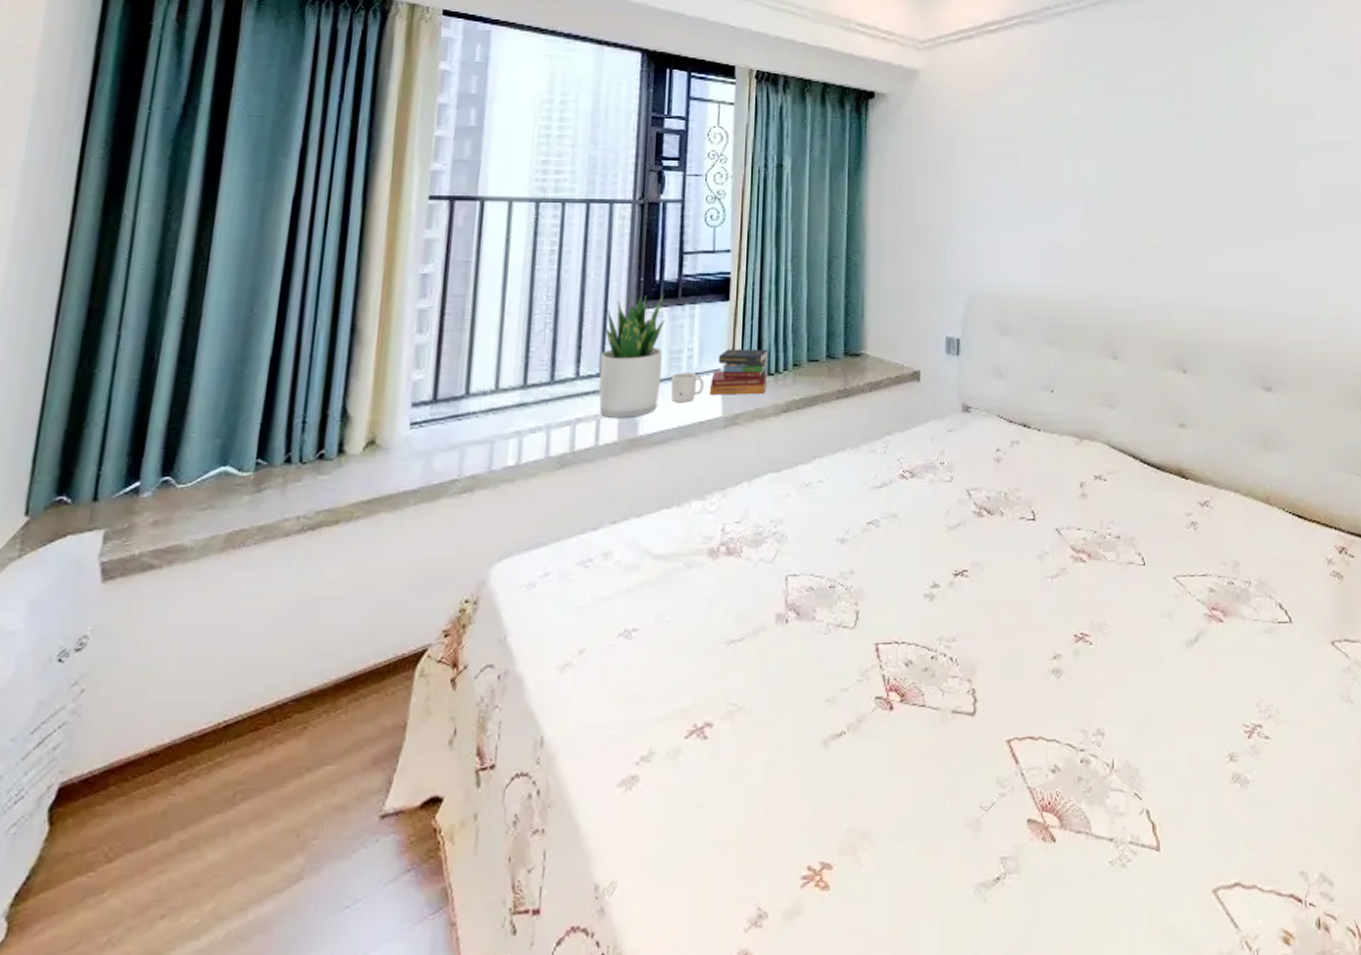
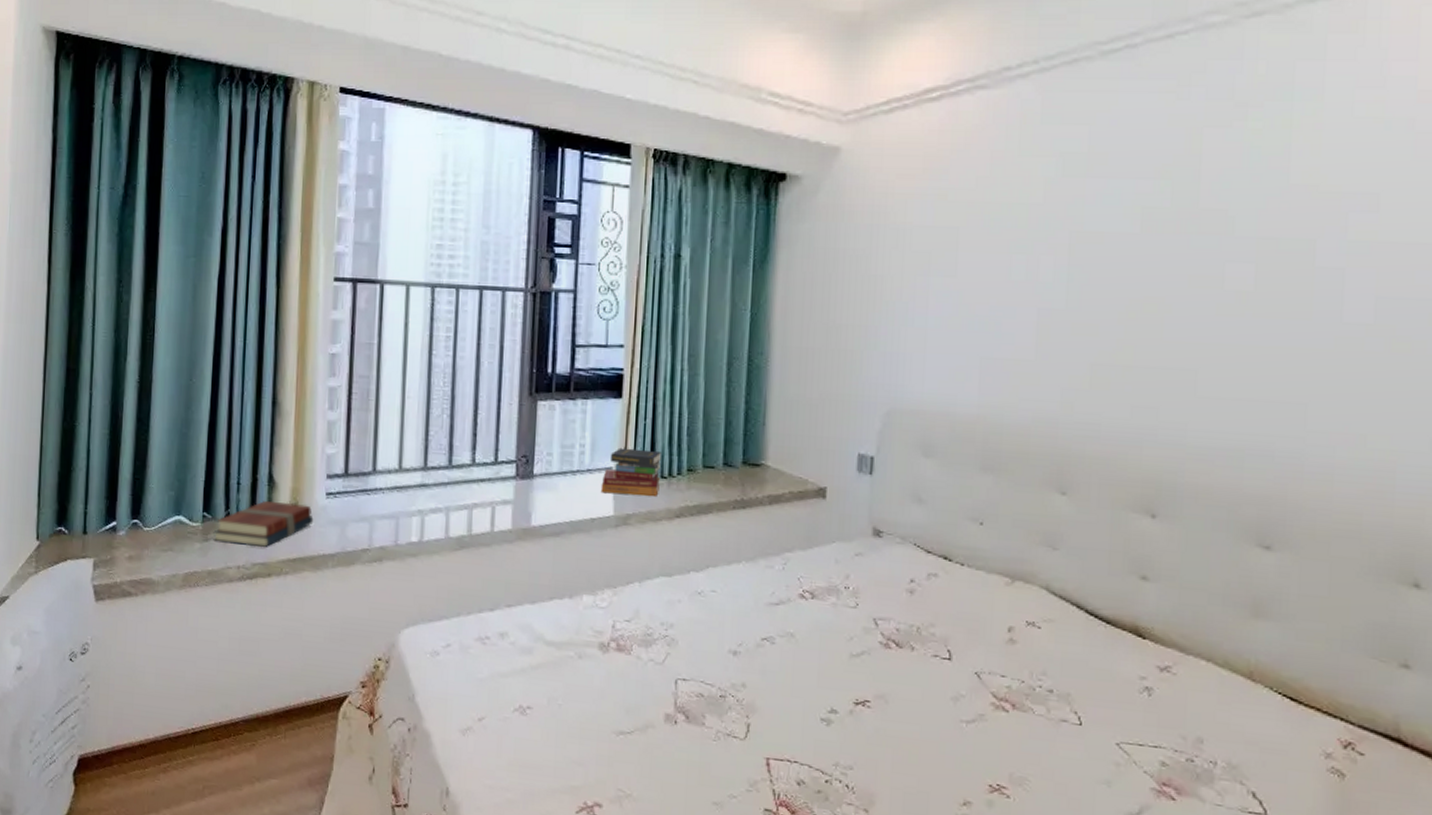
books: none [267,437,394,493] -> present [213,501,314,548]
planter: present [598,294,665,419] -> none [493,387,557,508]
mug: present [670,373,705,403] -> none [562,467,596,499]

